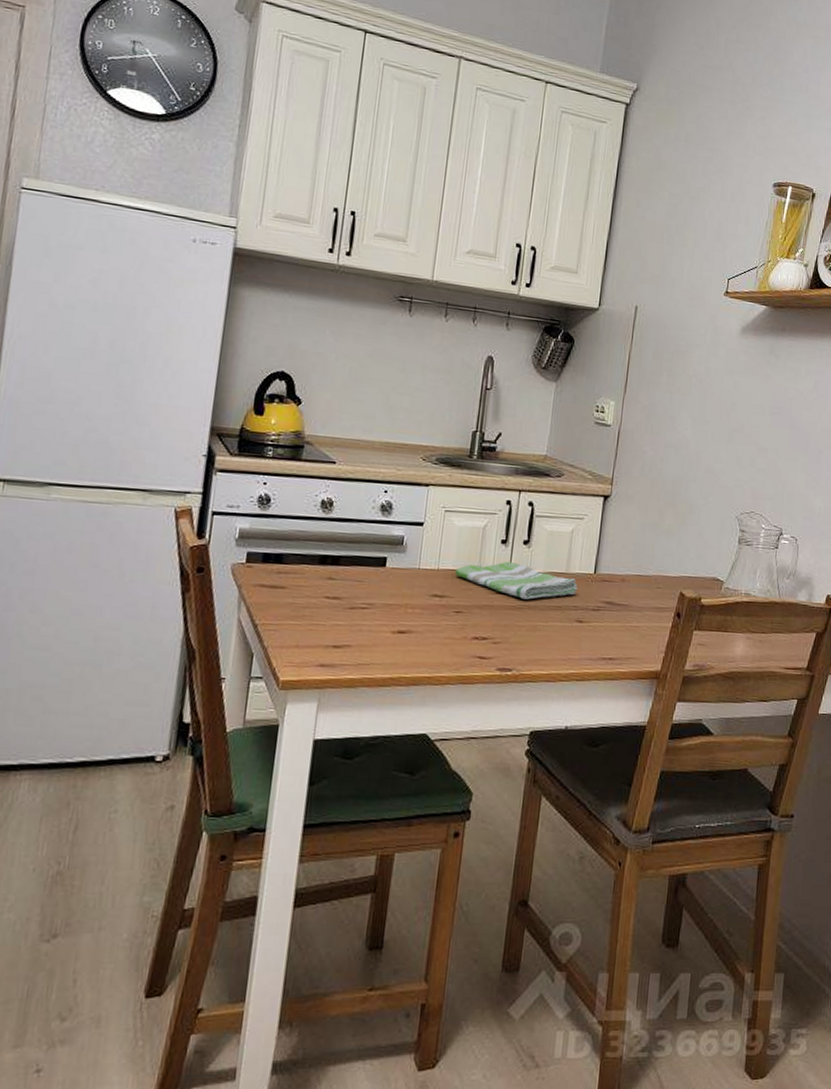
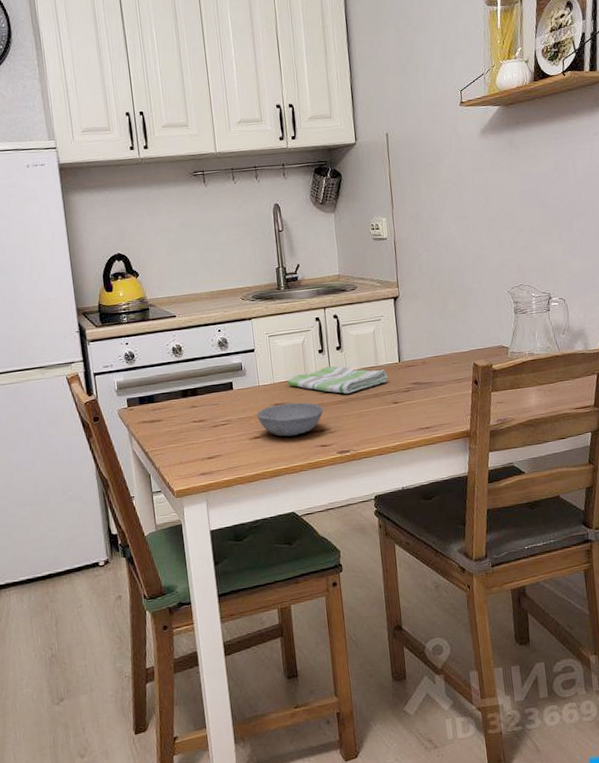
bowl: none [407,595,492,639] -> present [257,402,324,437]

